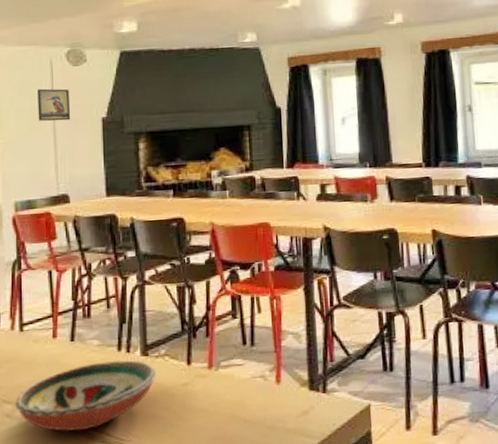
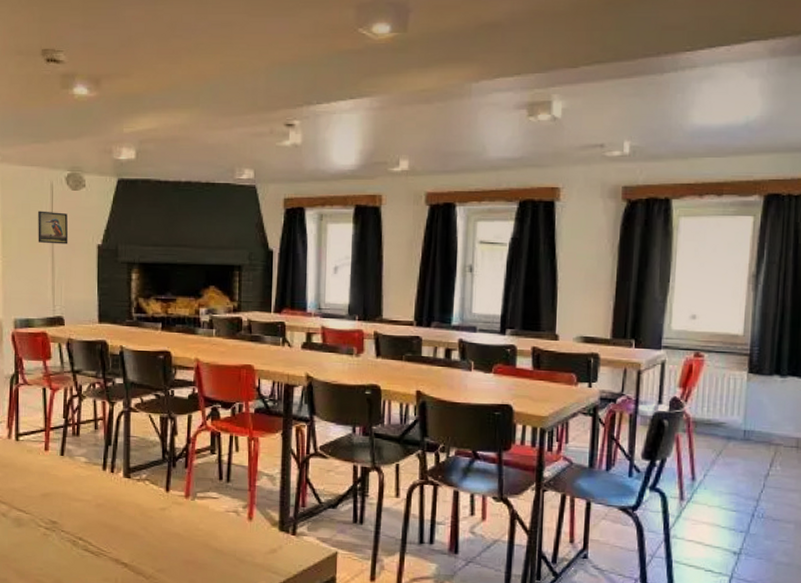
decorative bowl: present [14,360,157,431] -> none [9,478,137,538]

